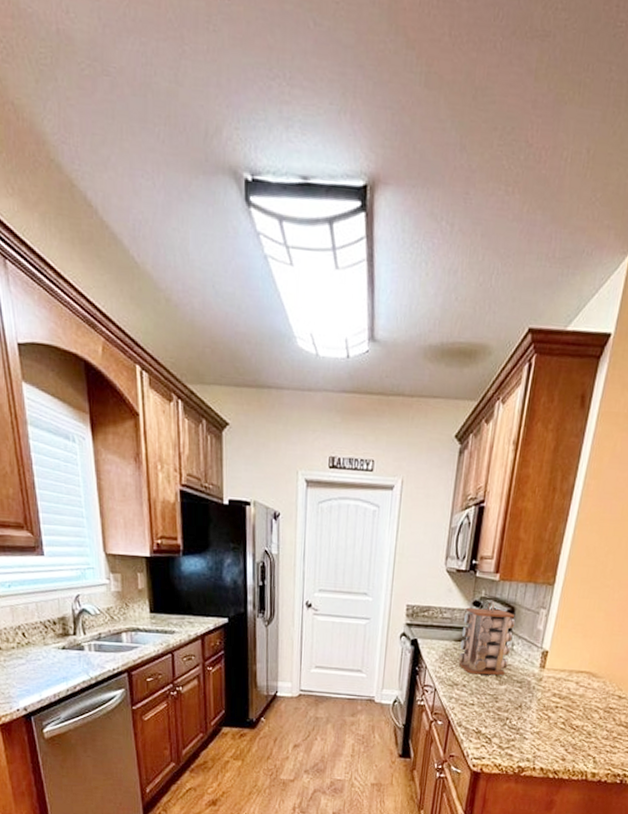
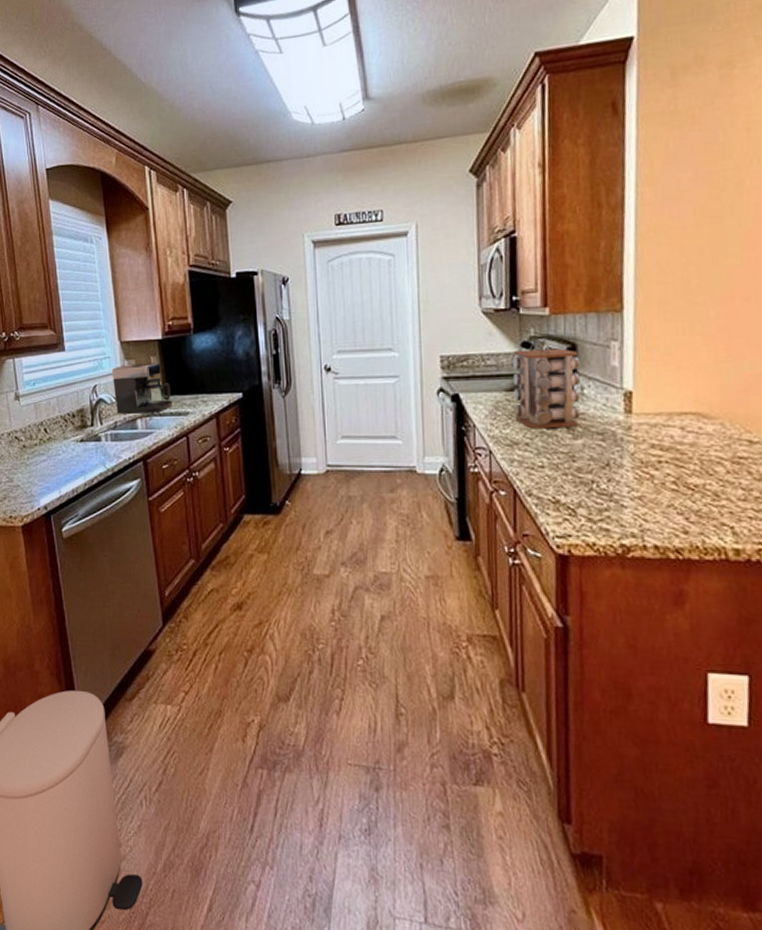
coffee maker: none [95,577,159,628] -> present [111,362,172,414]

